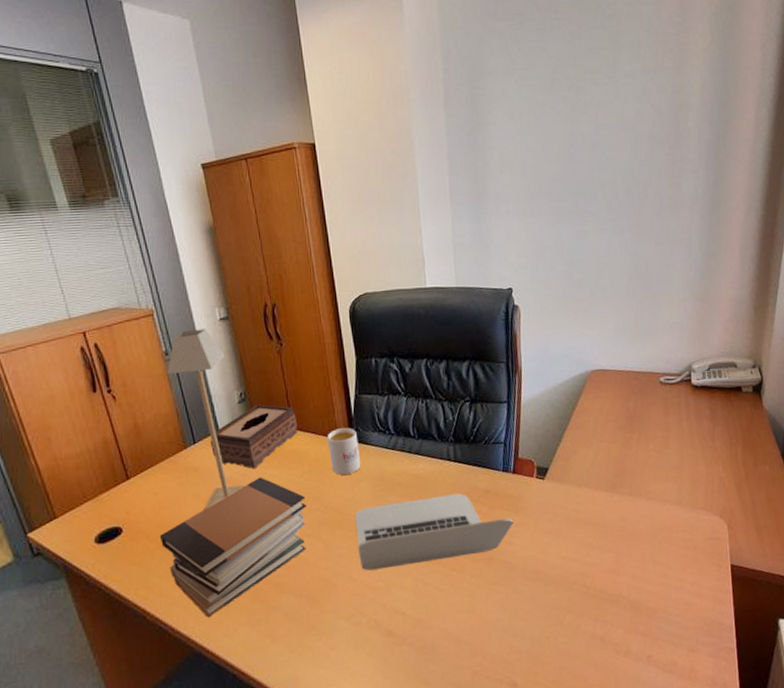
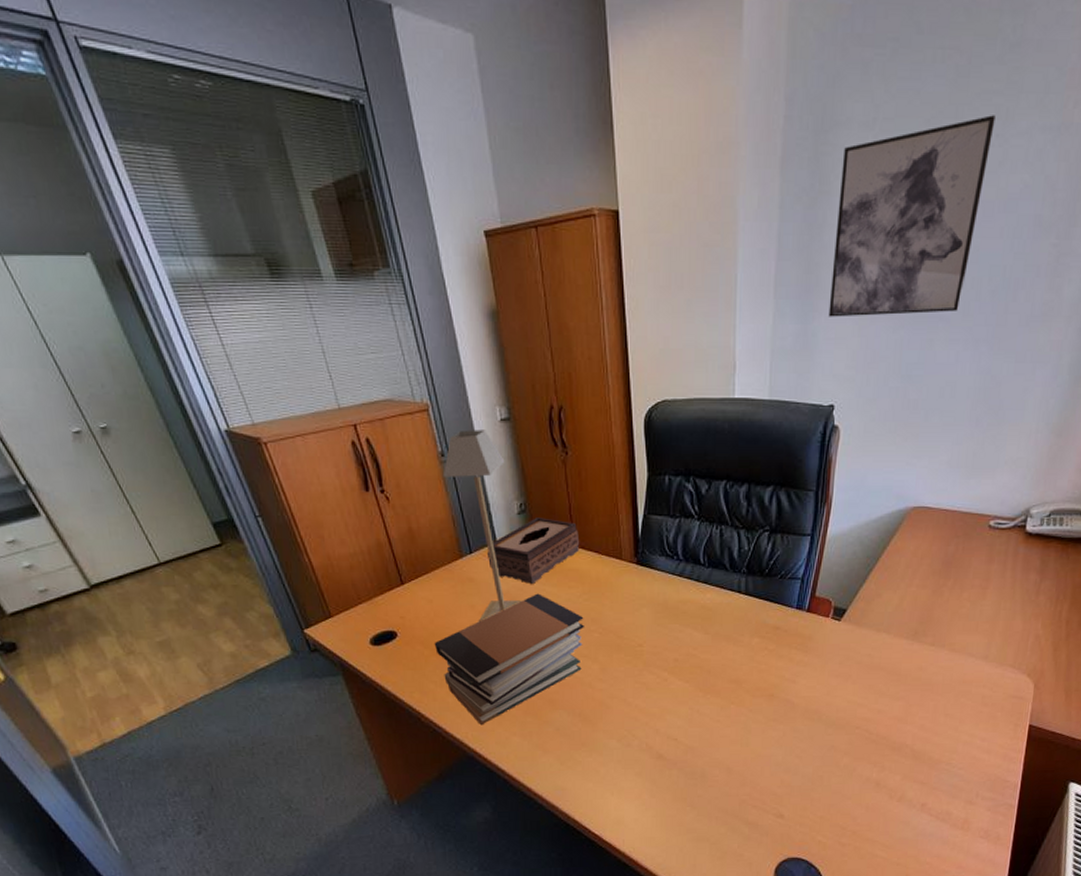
mug: present [327,428,361,475] -> none [610,550,645,598]
laptop: present [355,493,513,571] -> none [634,628,801,696]
wall art: none [492,64,606,218] -> present [828,115,995,317]

